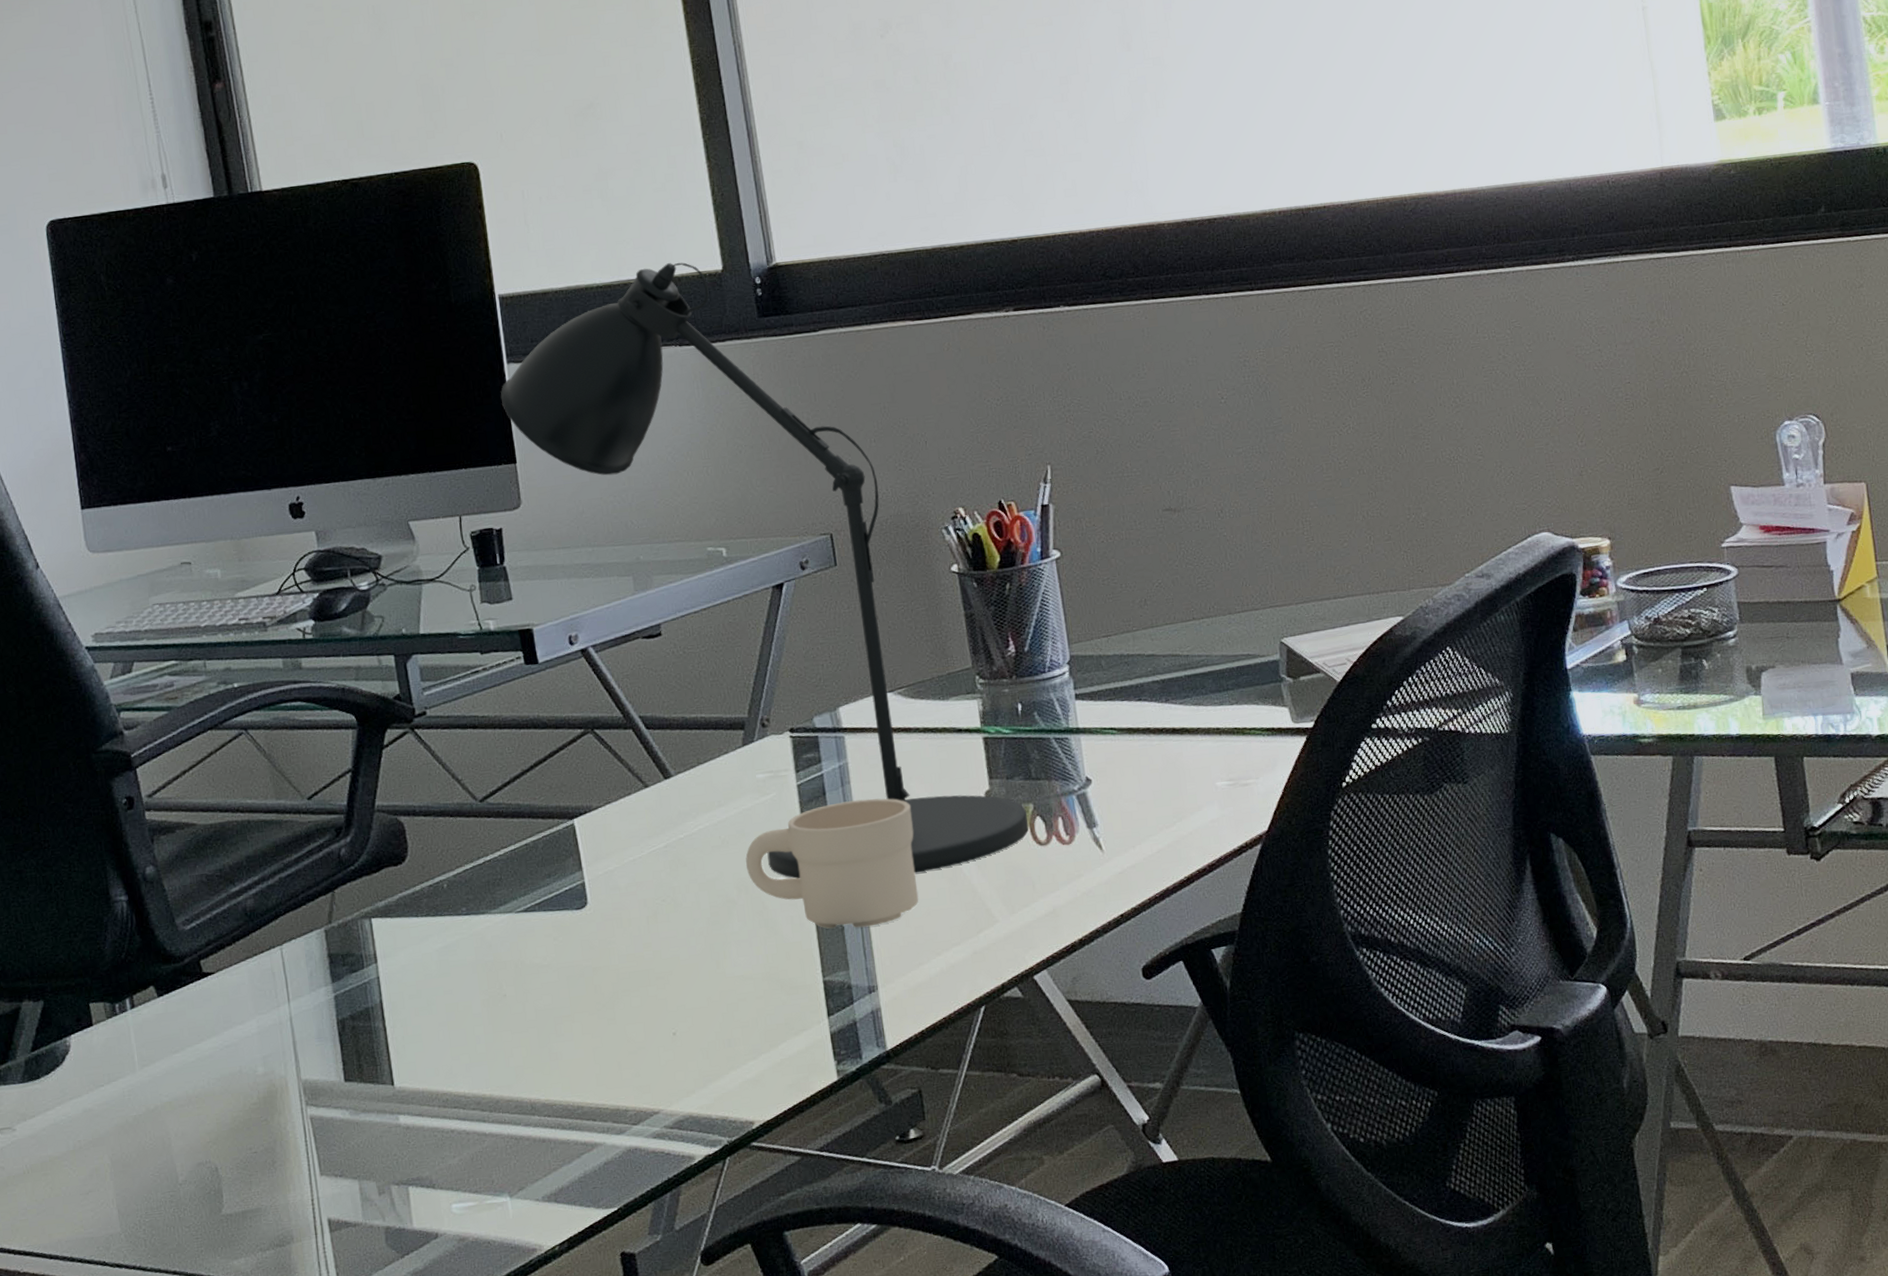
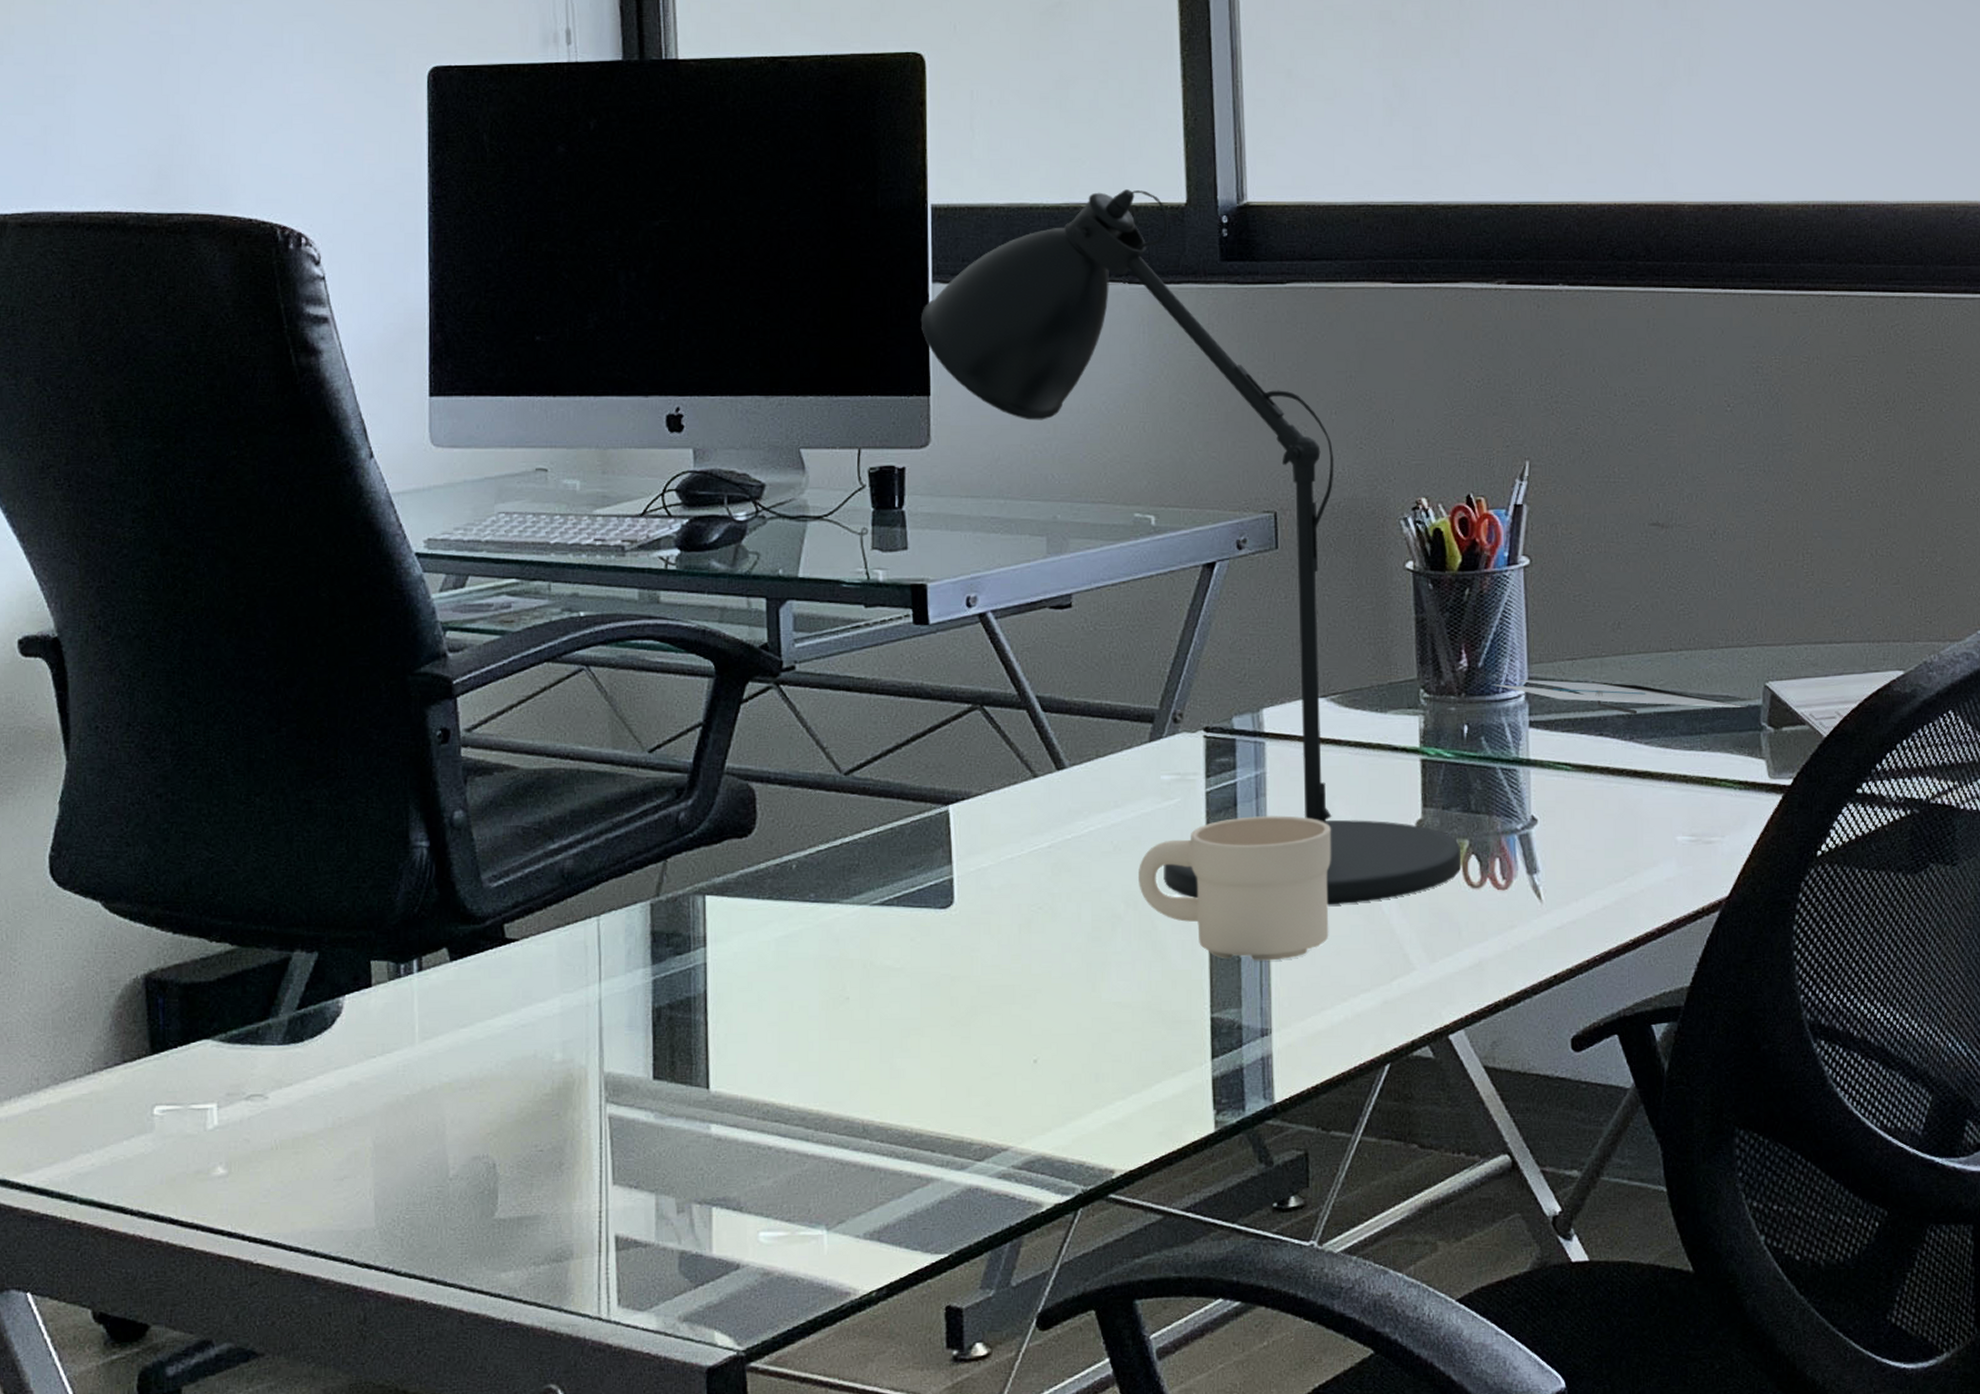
paper: none [1038,652,1267,679] -> present [1492,679,1747,715]

